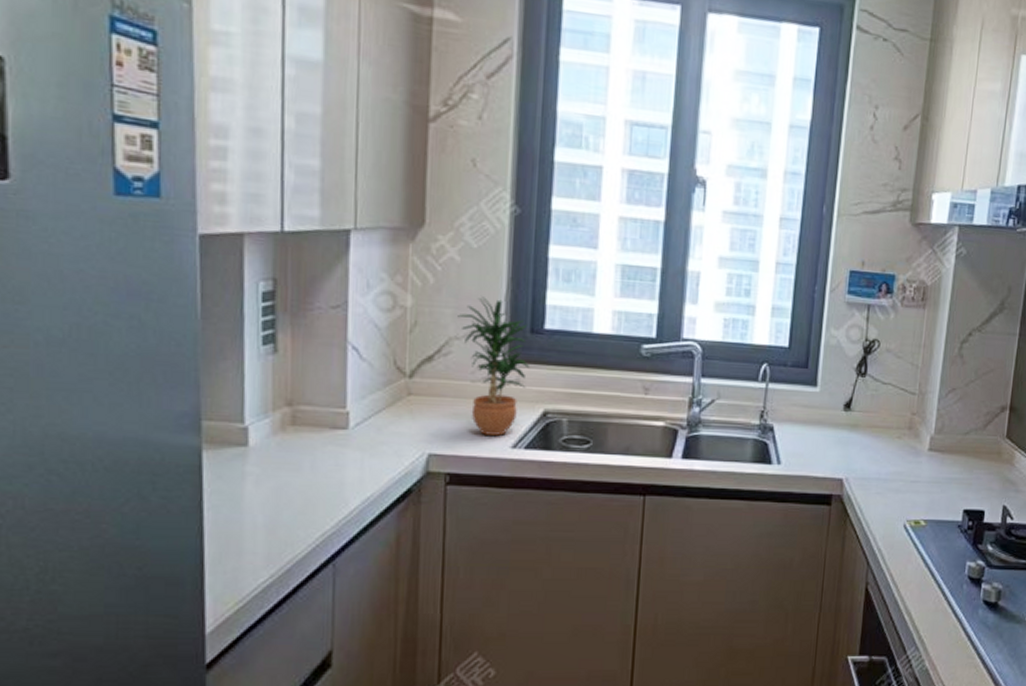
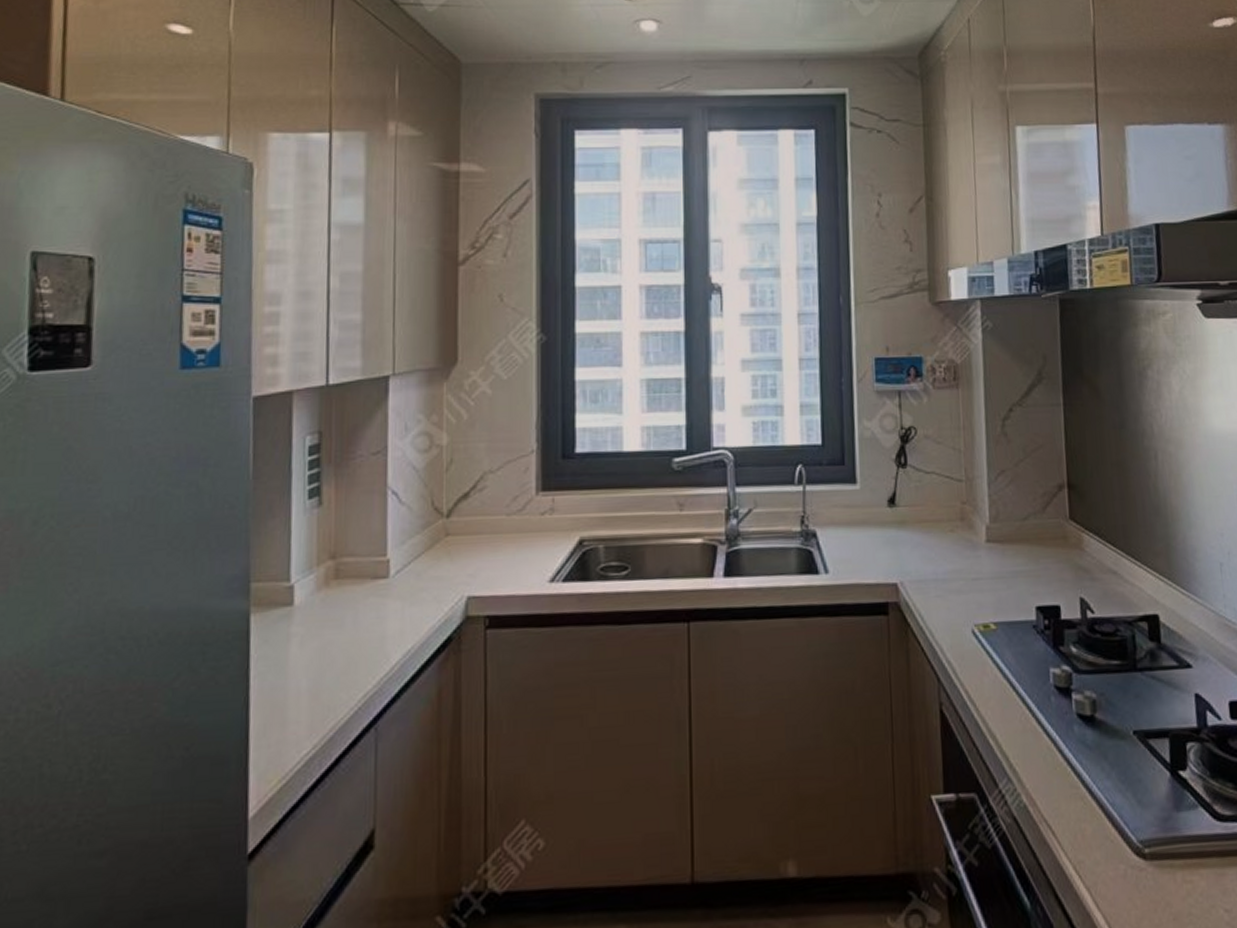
potted plant: present [457,297,529,436] -> none [491,427,562,571]

